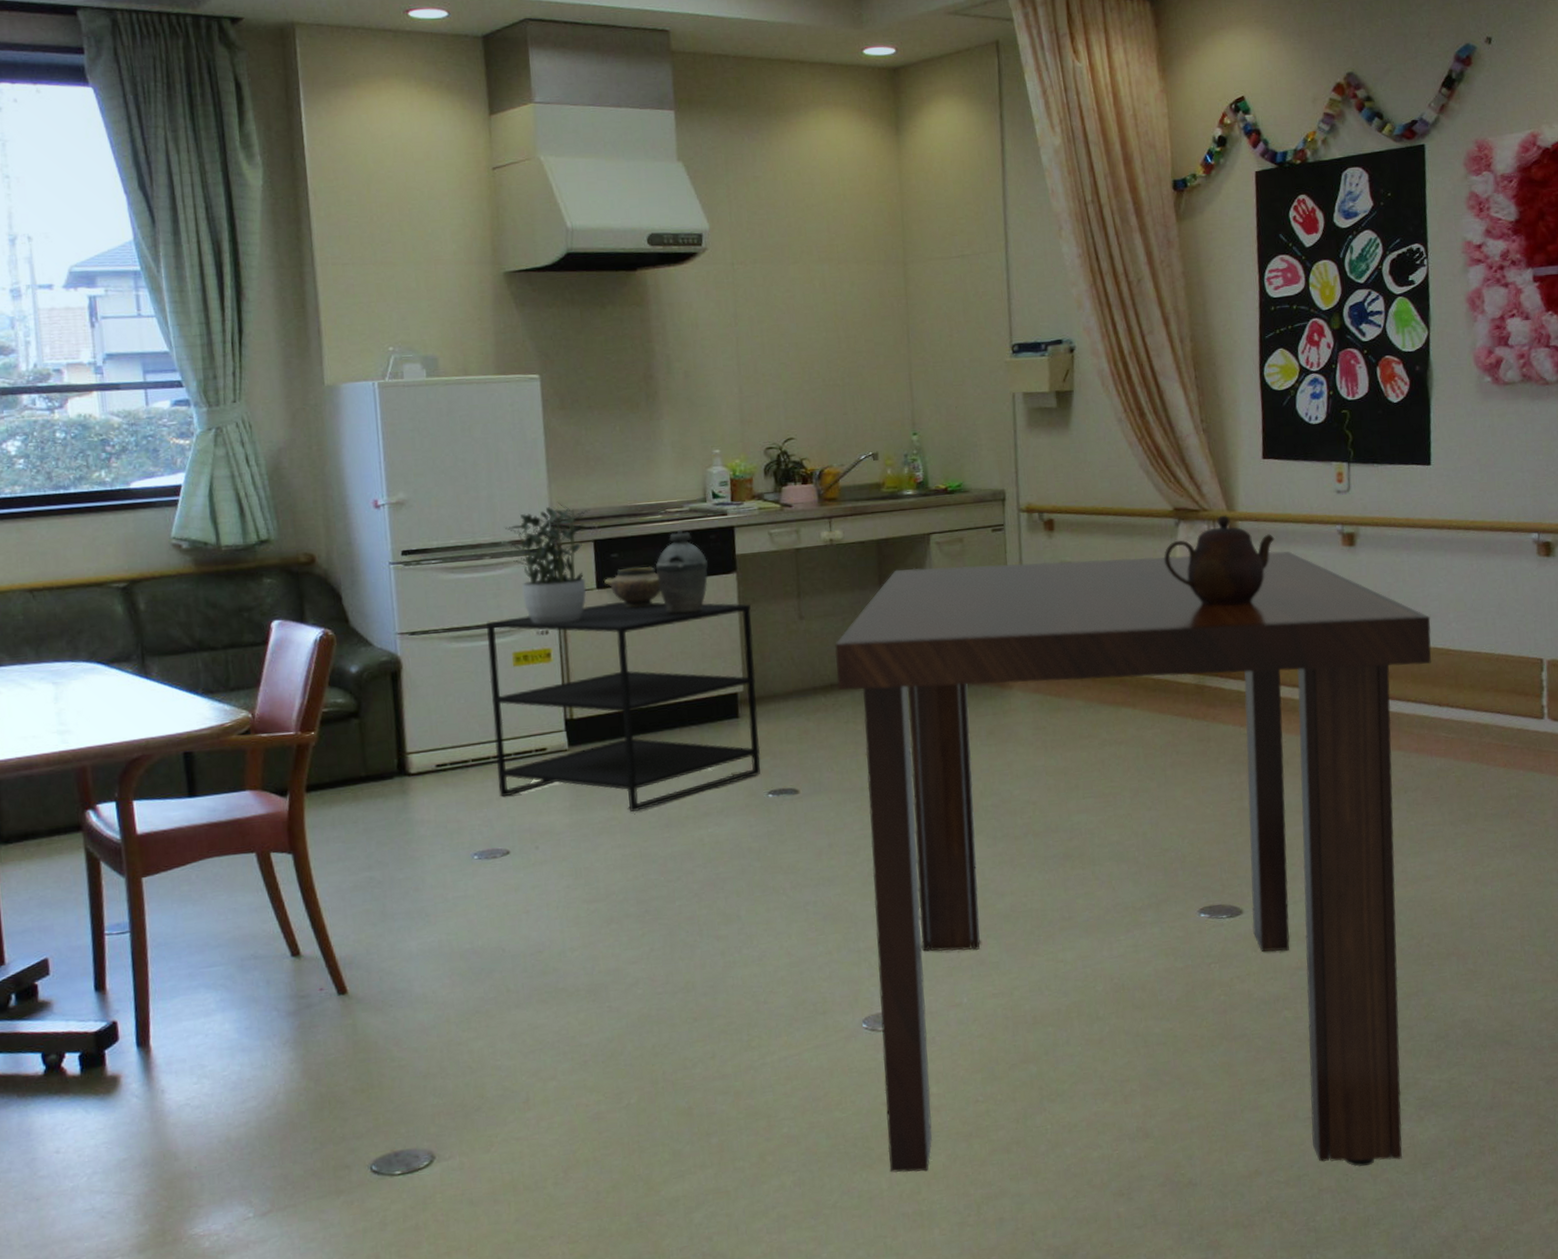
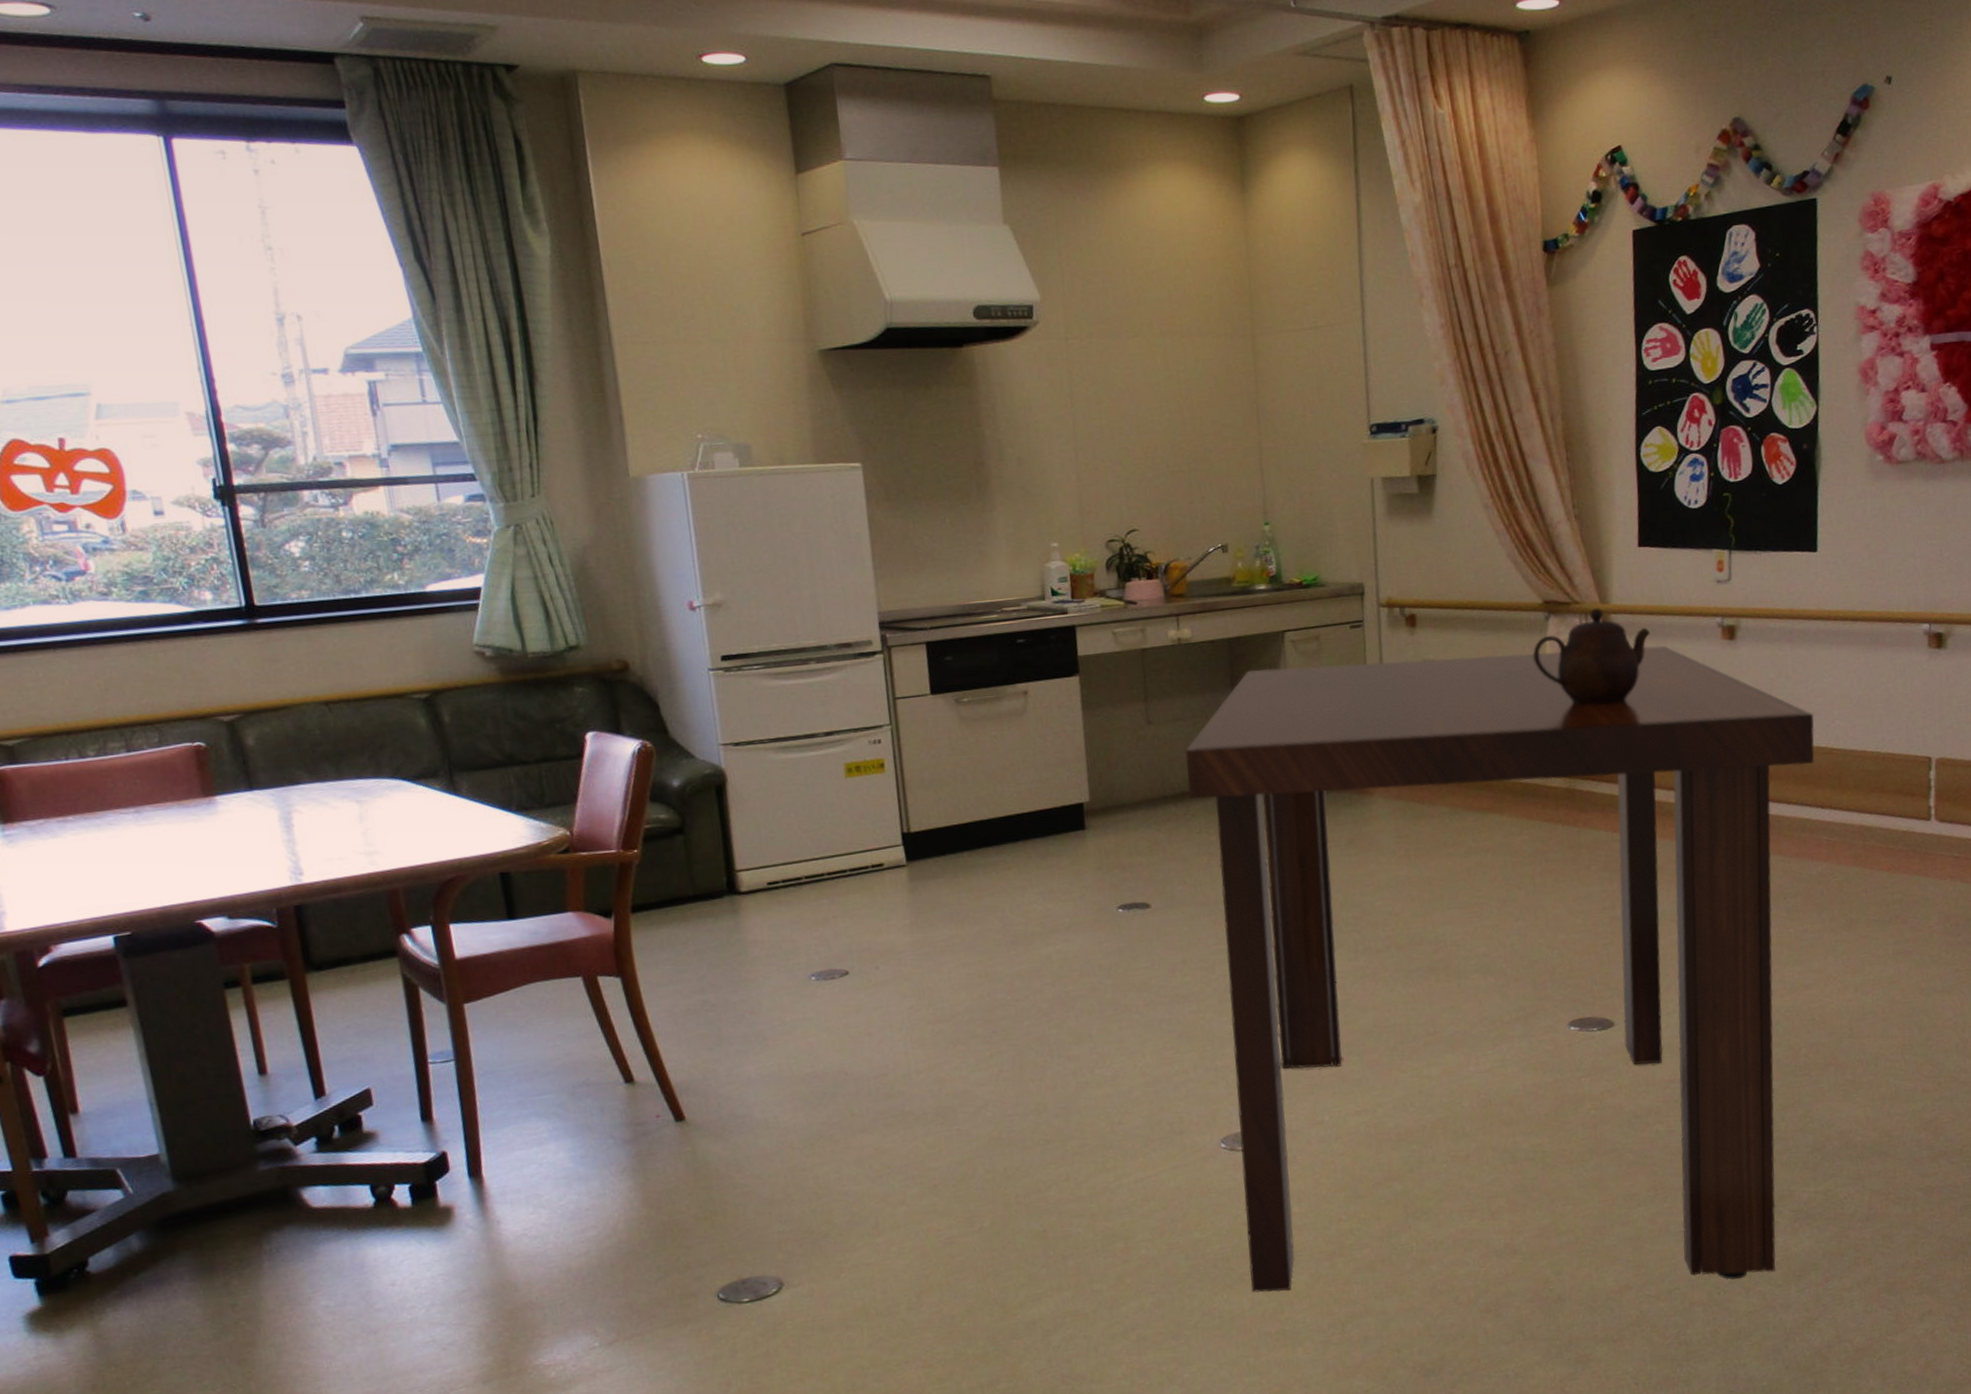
side table: present [486,601,761,813] -> none [815,707,1110,930]
potted plant: present [505,501,590,624] -> none [831,601,921,733]
ceramic bowl: present [604,566,661,608] -> none [938,670,999,714]
kettle: present [655,529,709,615] -> none [992,629,1049,721]

